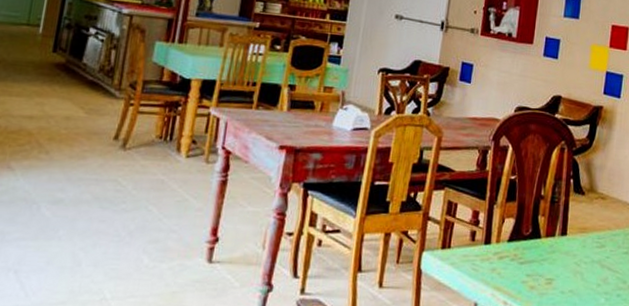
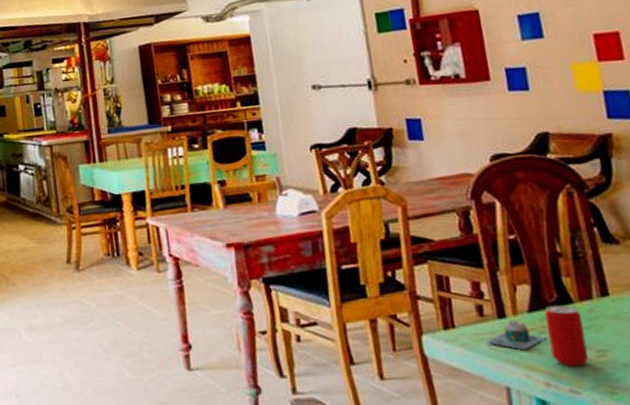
mug: none [471,247,516,273] -> present [487,320,548,351]
beverage can: none [514,238,543,290] -> present [544,304,589,367]

